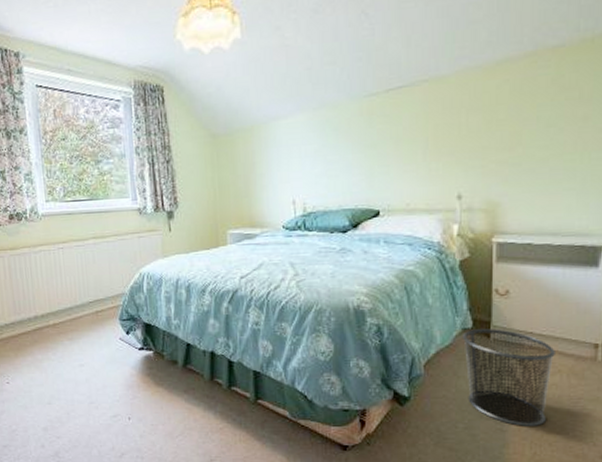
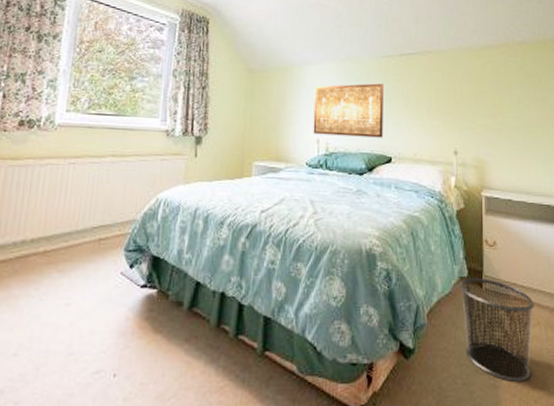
wall art: none [286,129,368,195] -> present [313,83,384,138]

